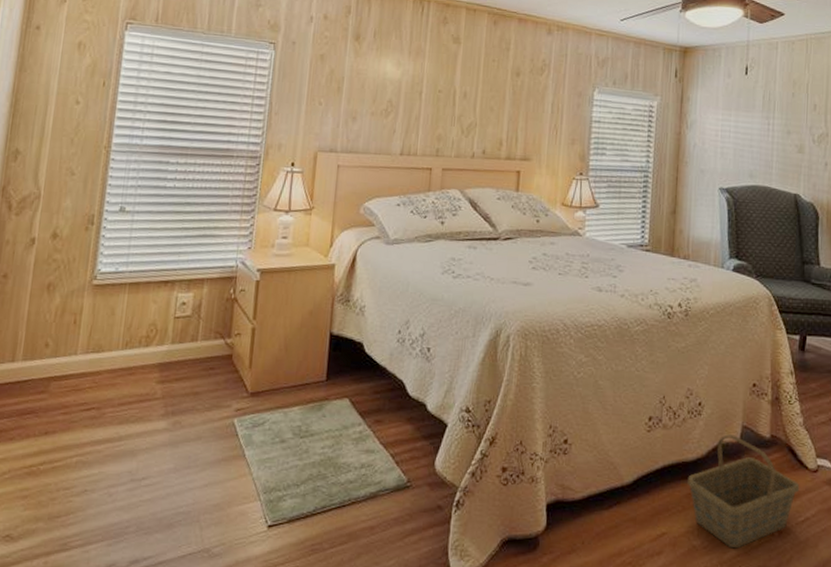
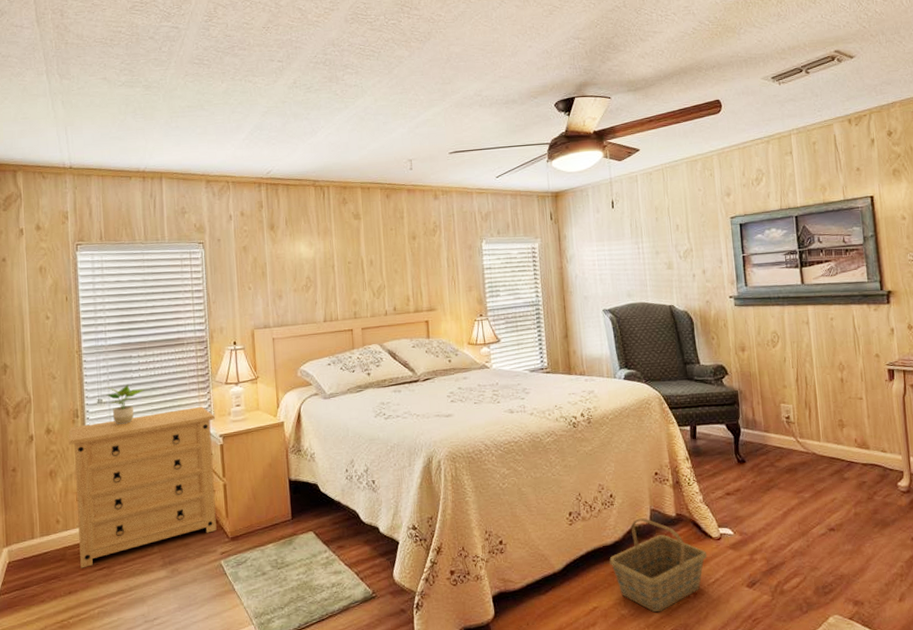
dresser: none [64,232,255,406] -> present [68,406,217,569]
potted plant: none [132,193,178,241] -> present [106,384,145,425]

